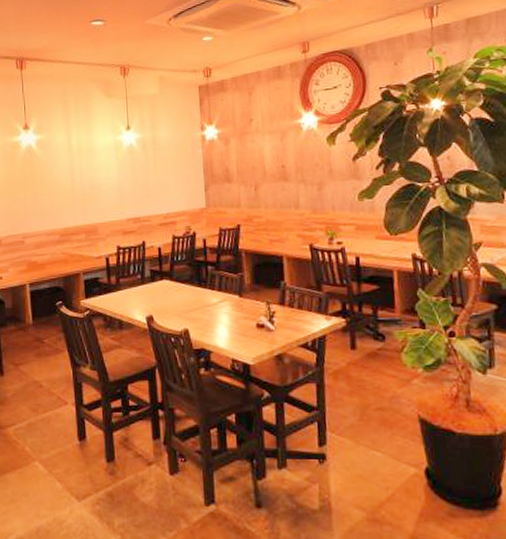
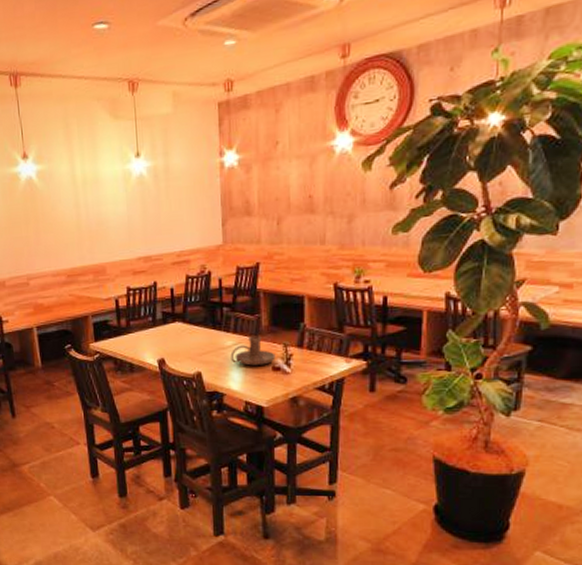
candle holder: none [216,294,259,323] -> present [230,336,276,366]

